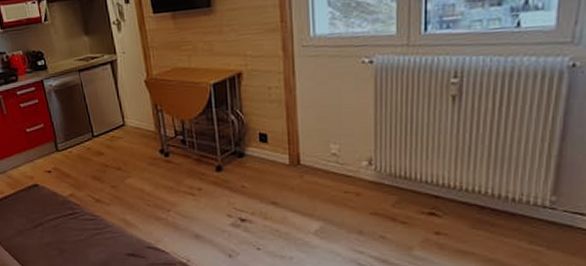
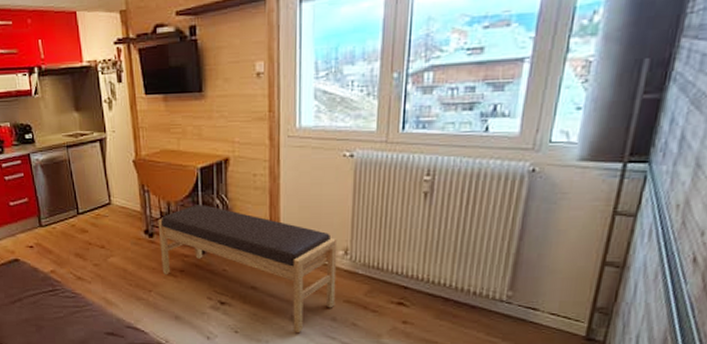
bench: none [172,121,361,247] -> present [158,205,338,332]

